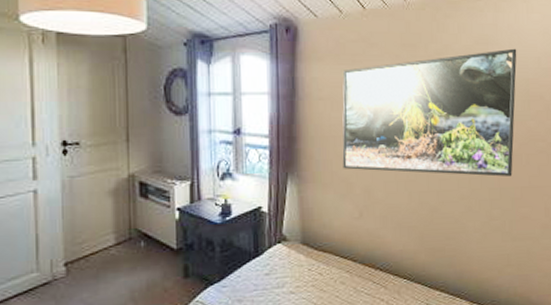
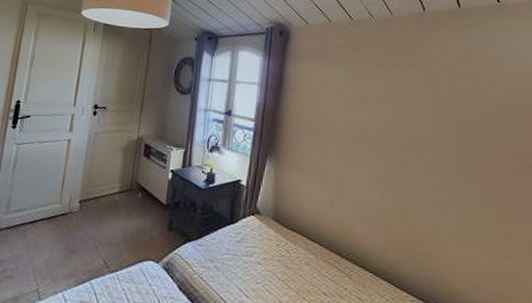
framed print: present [342,48,517,177] -> none [318,64,507,189]

